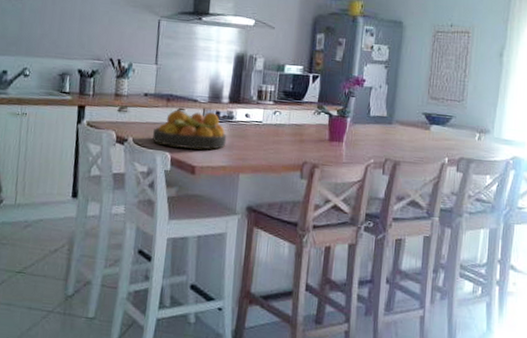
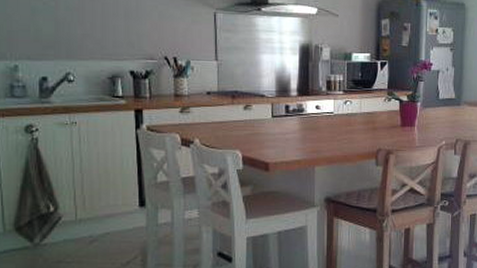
fruit bowl: present [152,110,227,150] -> none [221,106,299,147]

